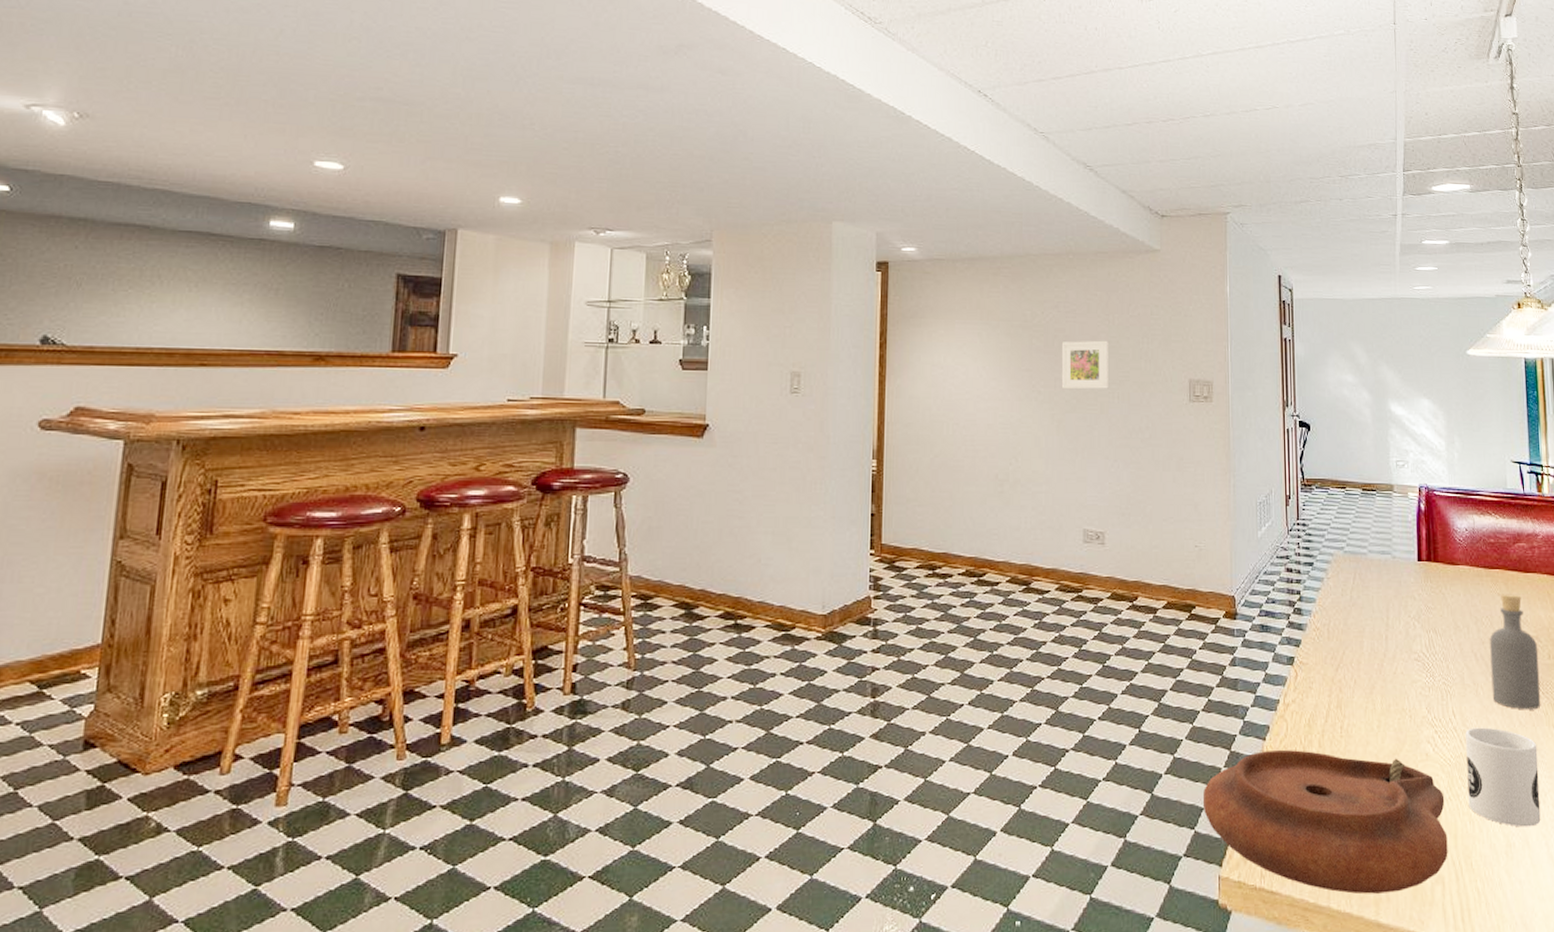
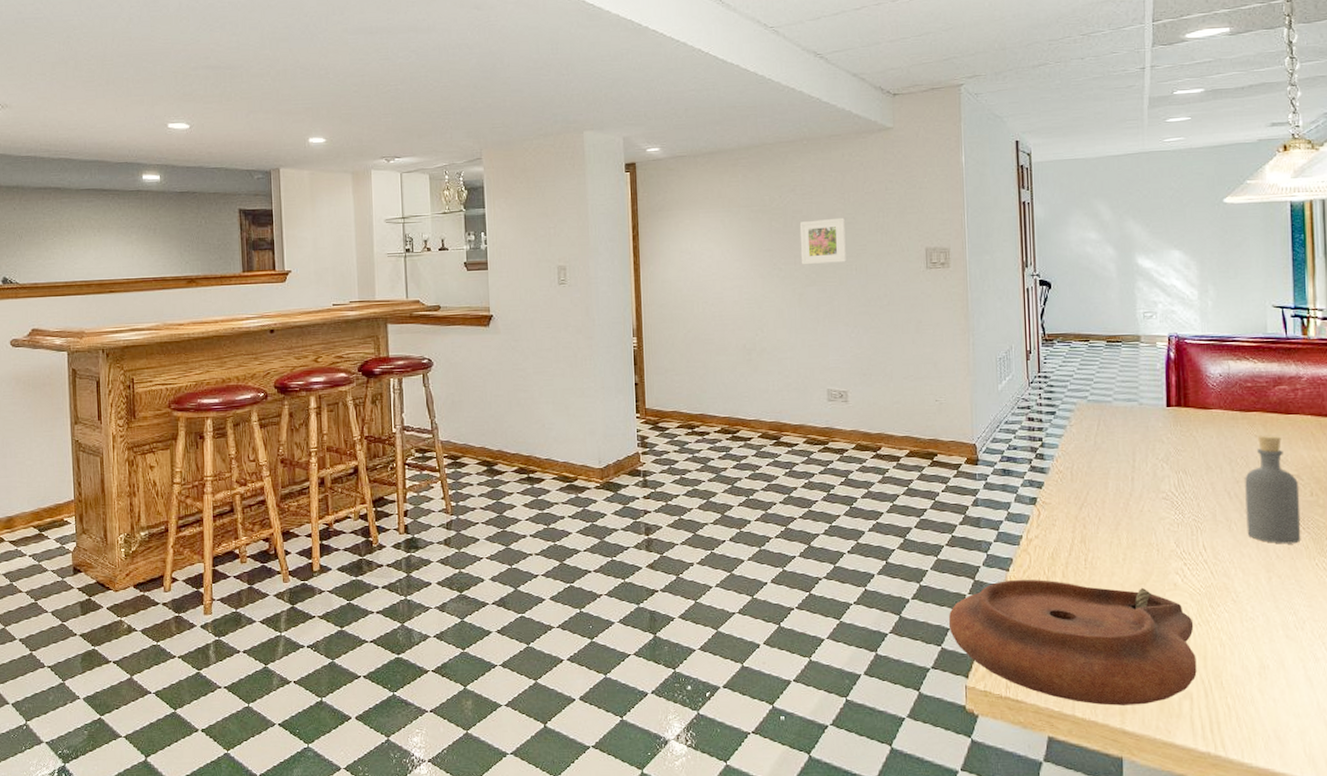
mug: present [1466,727,1541,827] -> none [1217,560,1298,651]

